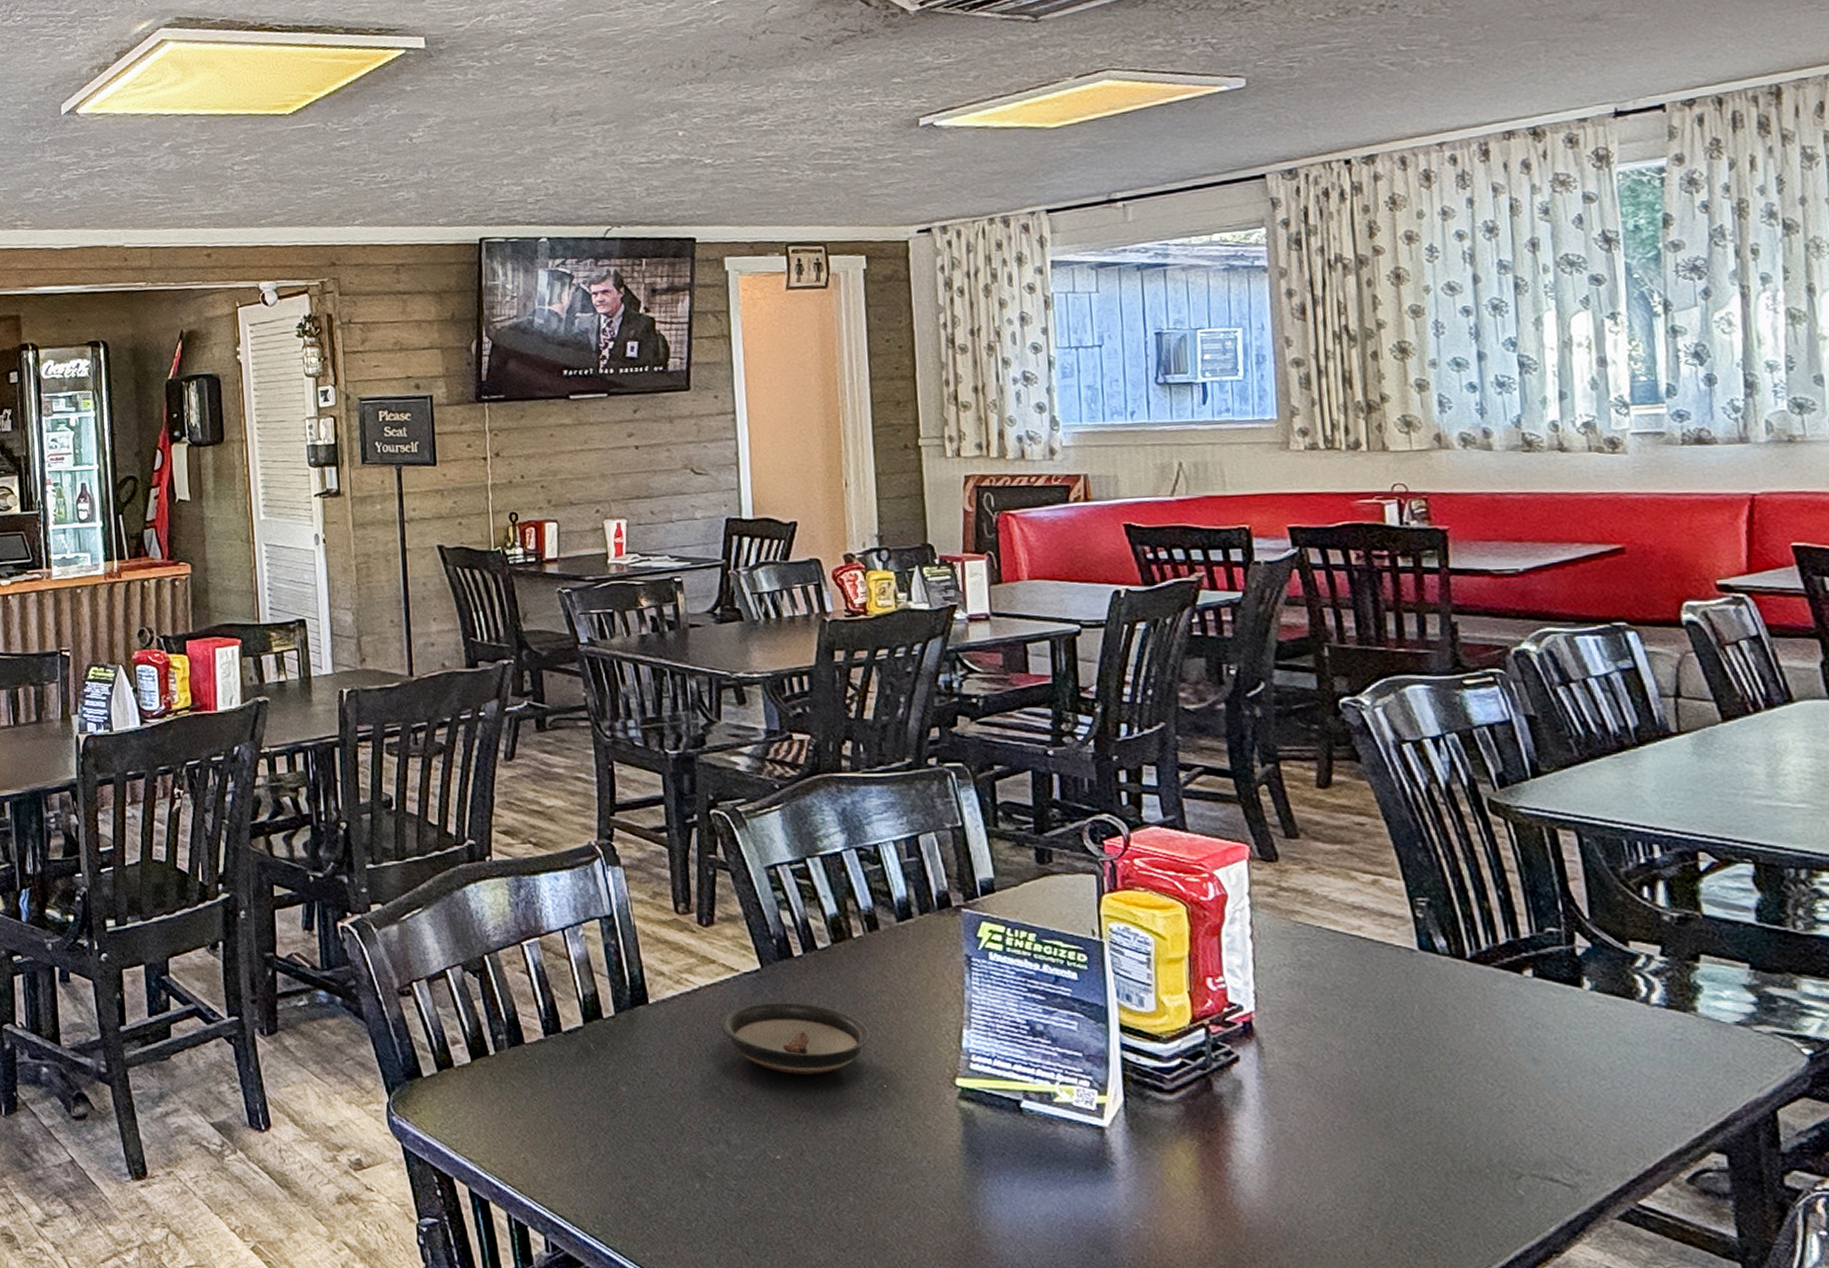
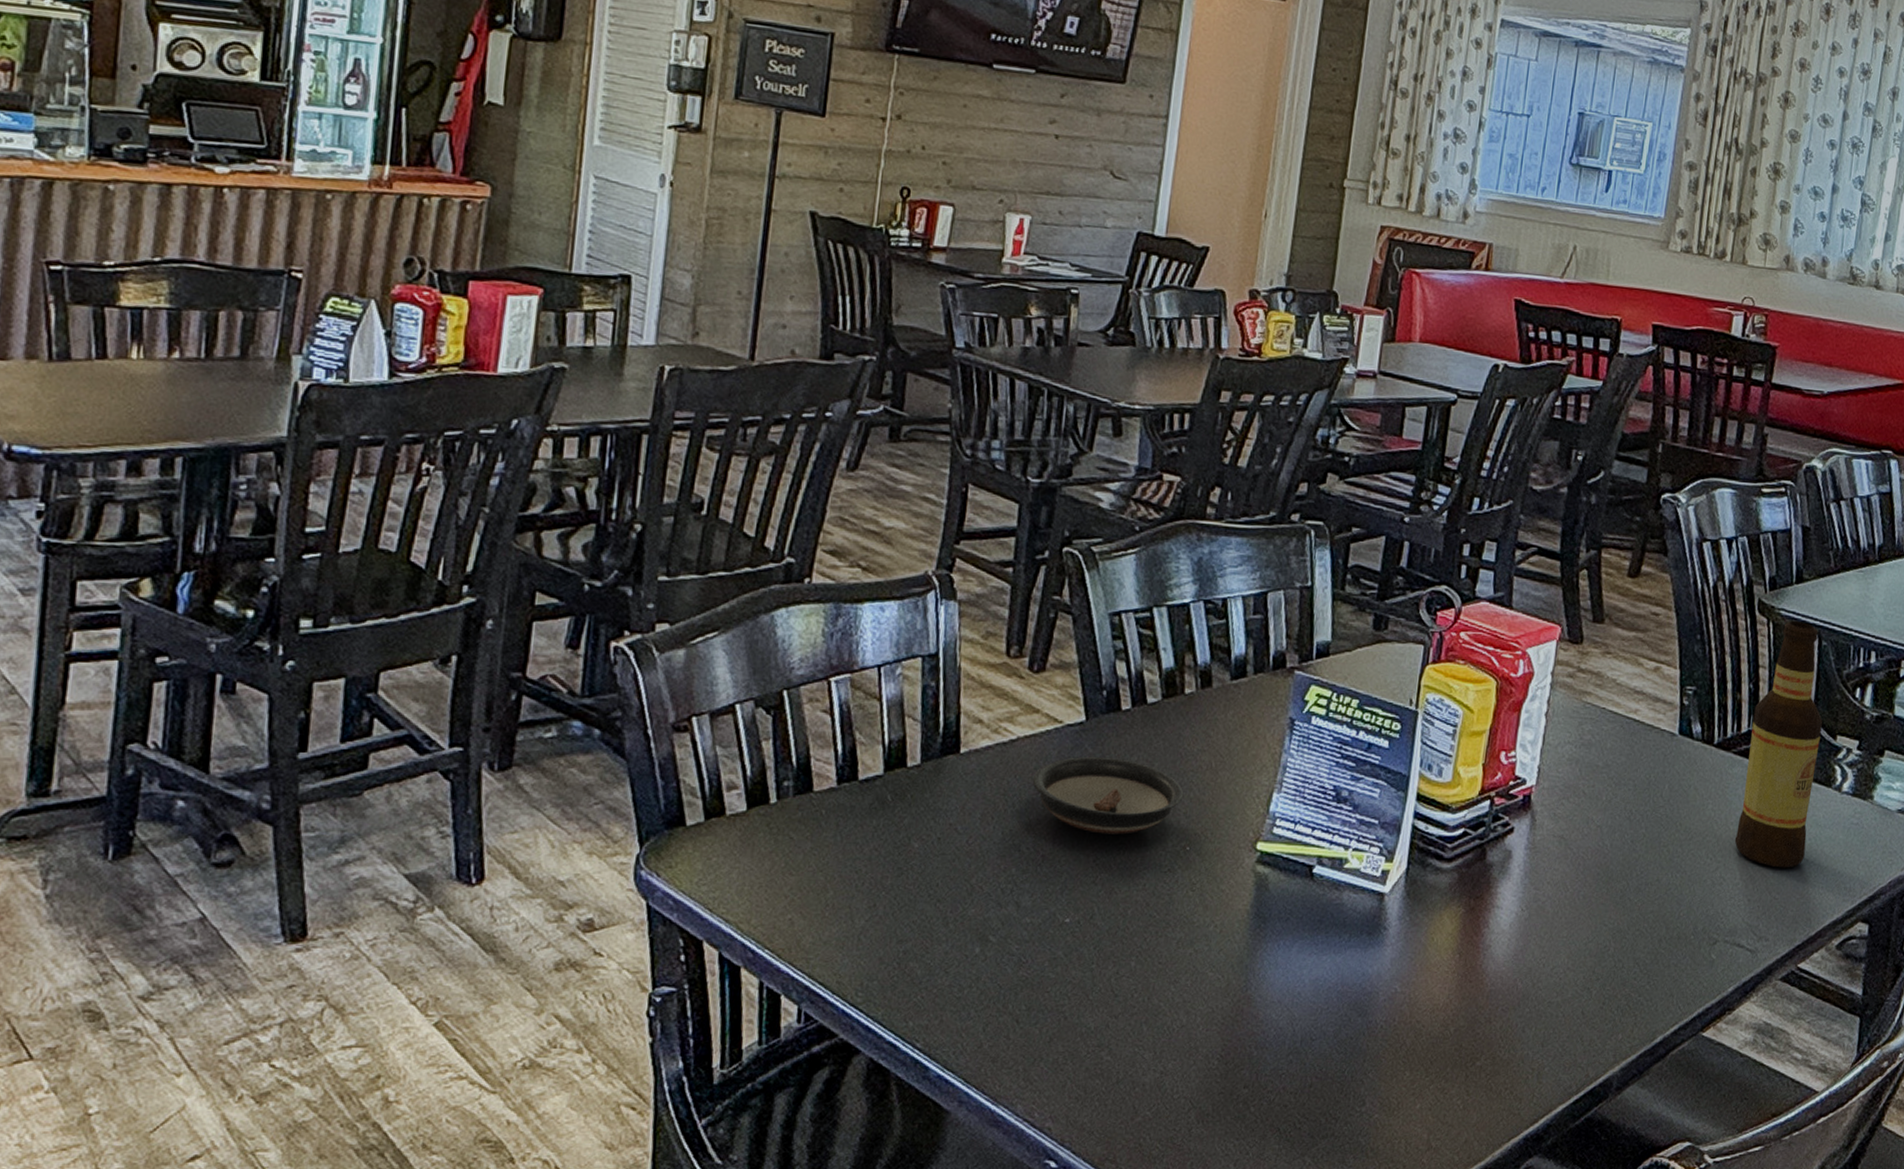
bottle: none [1510,819,1617,1092] -> present [1734,621,1823,868]

